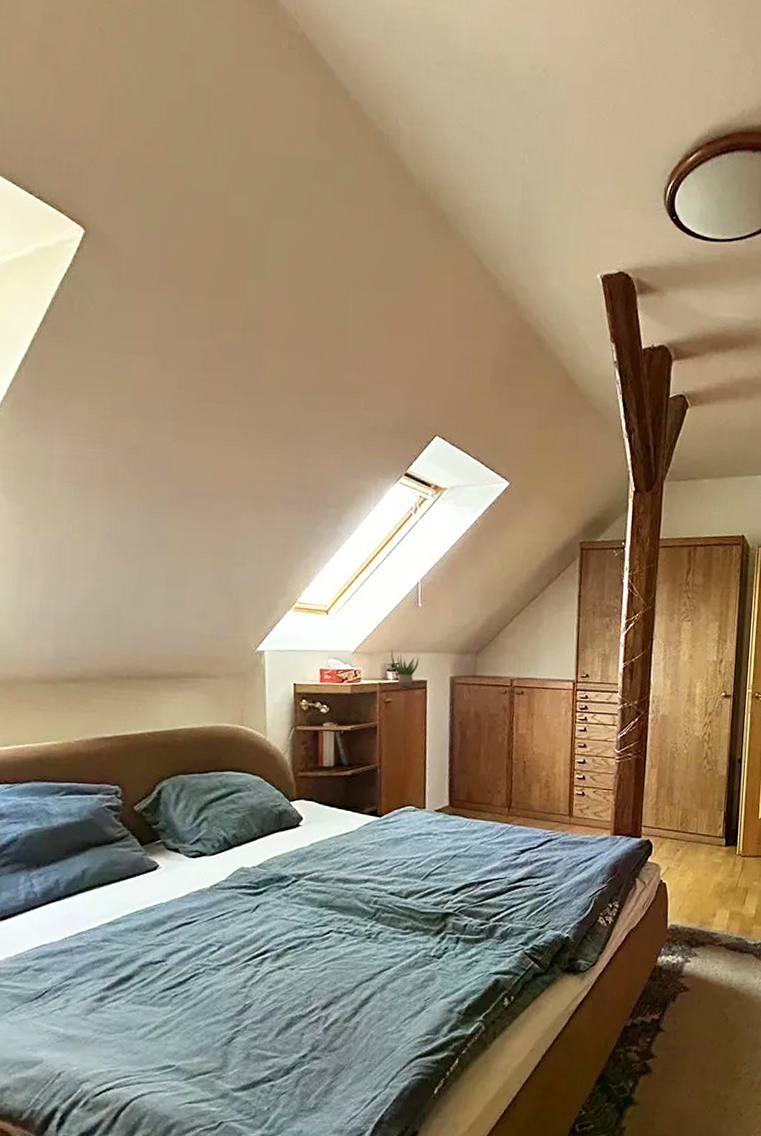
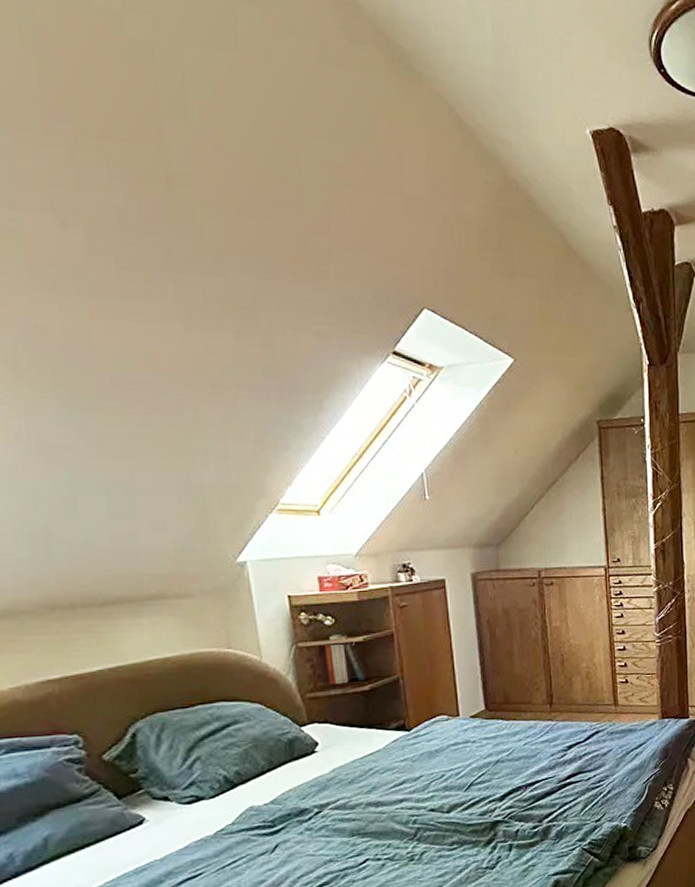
potted plant: present [391,649,419,688] -> none [400,548,434,589]

